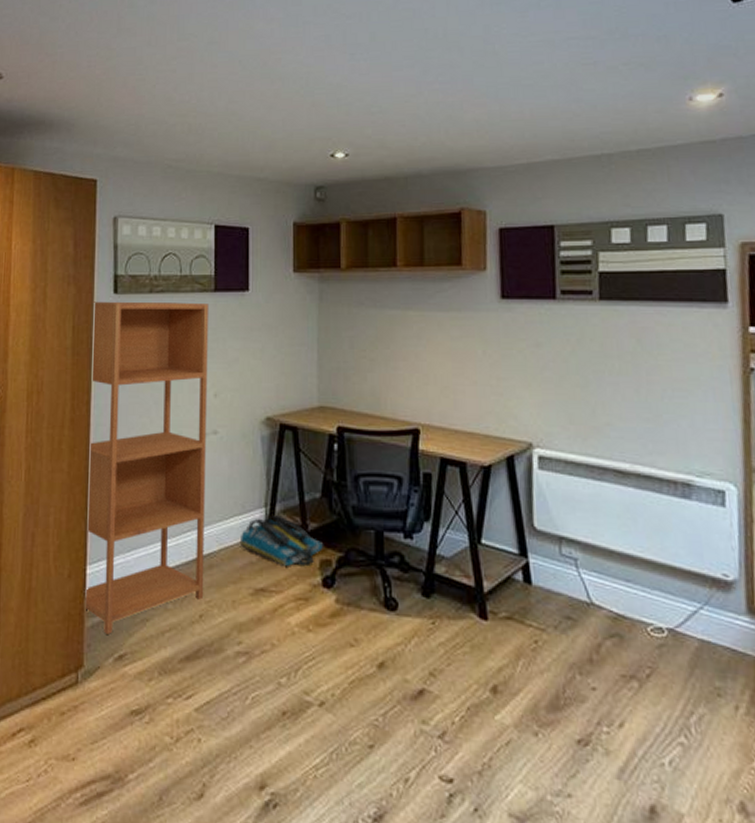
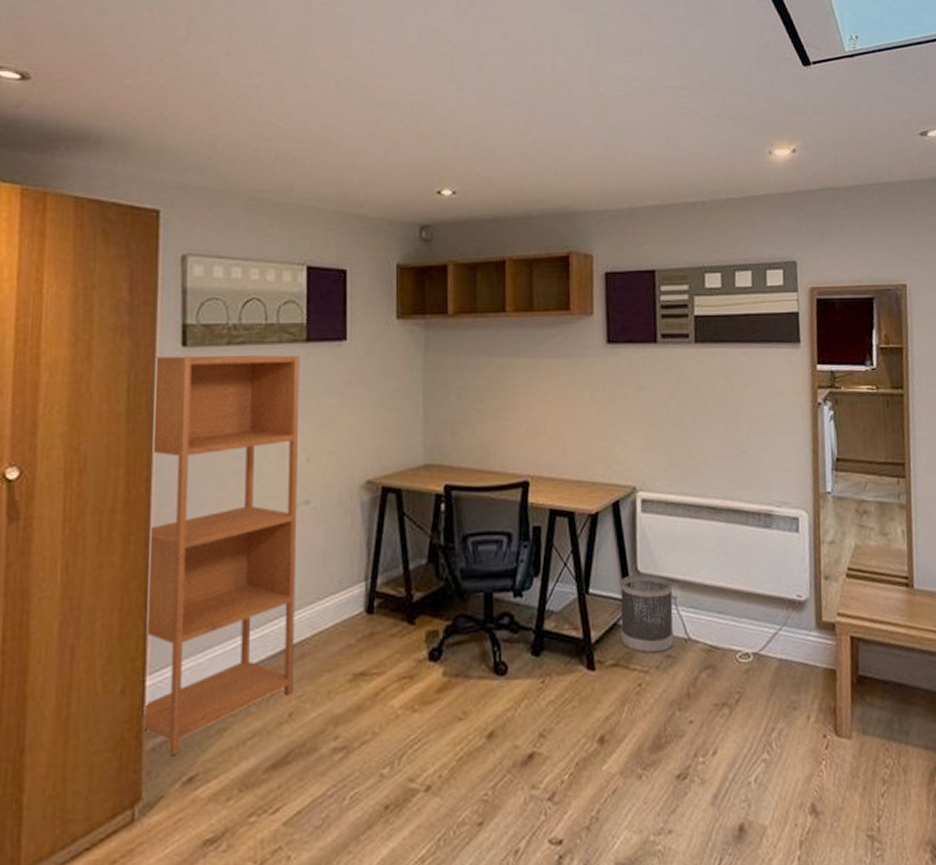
tote bag: present [239,515,323,566] -> none [336,588,429,644]
wastebasket: none [514,531,575,614] -> present [620,574,675,655]

